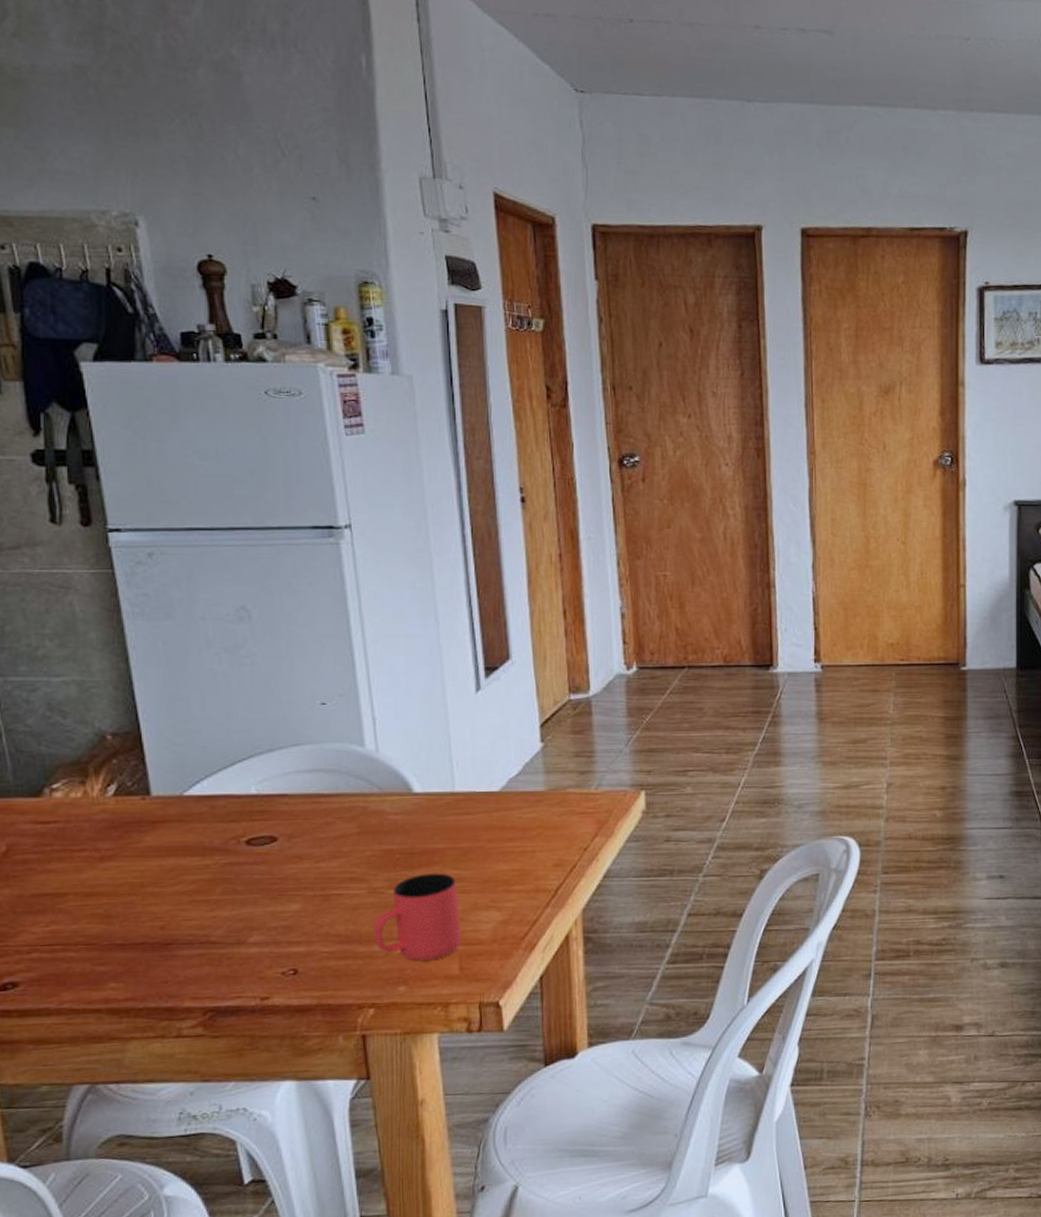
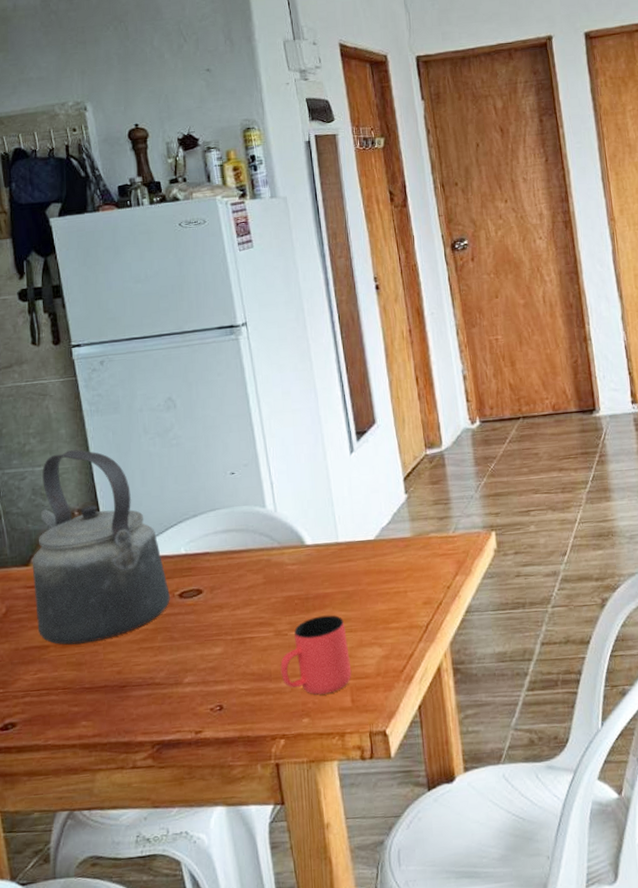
kettle: none [44,660,234,893] -> present [32,450,170,645]

